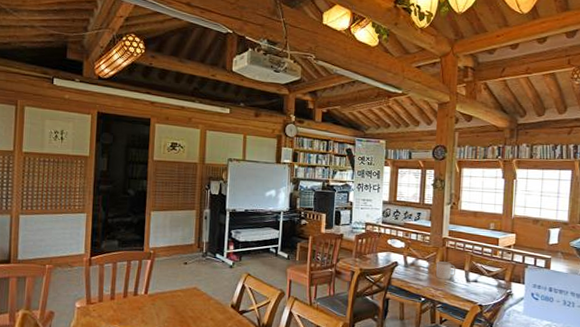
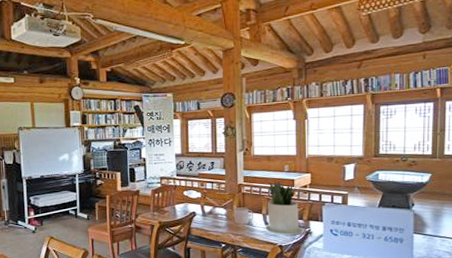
planter: none [466,237,504,296] -> present [265,180,303,236]

